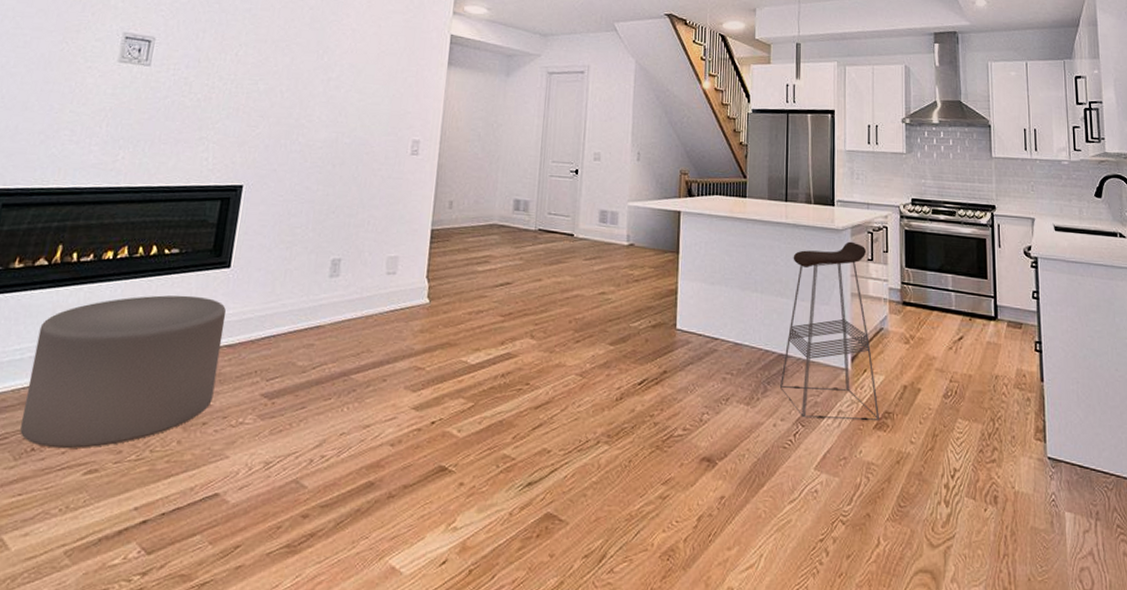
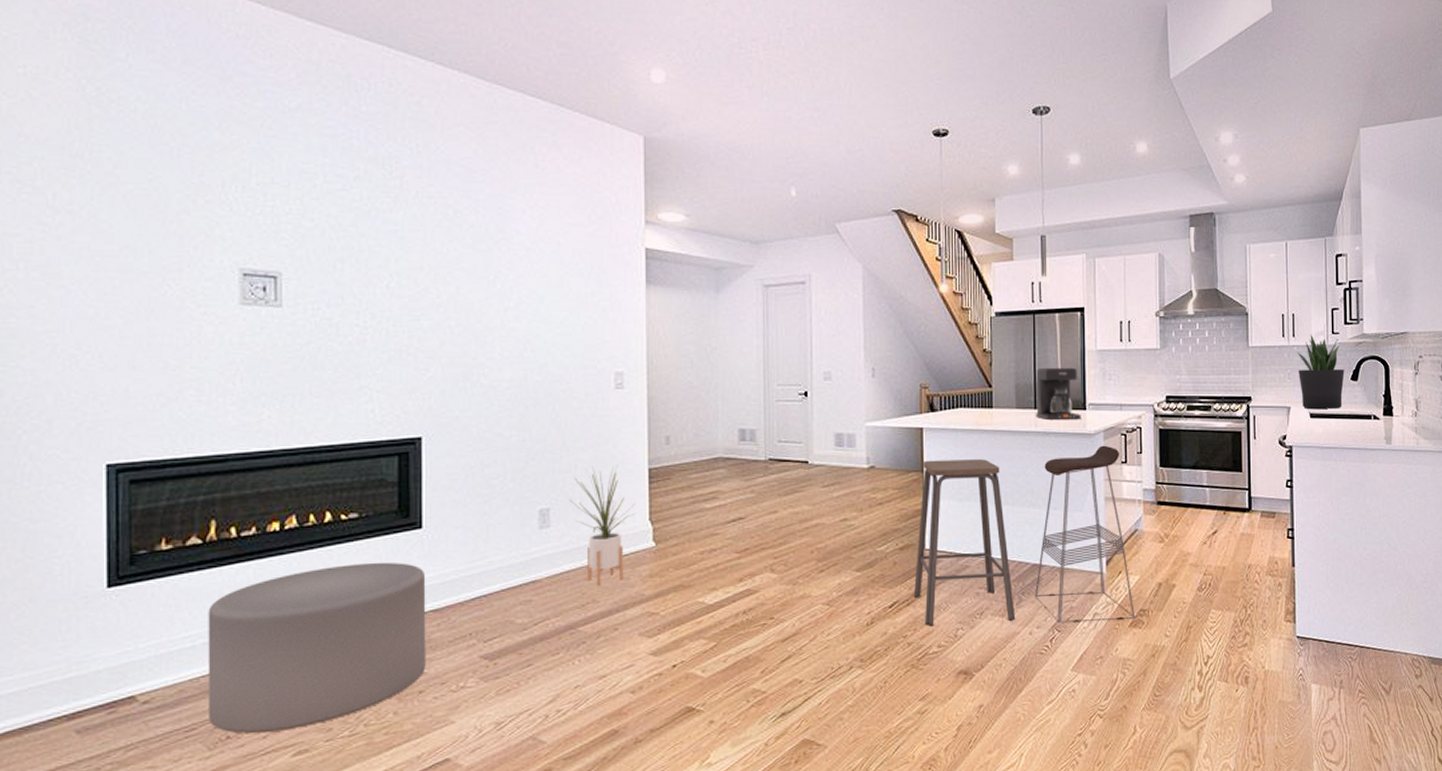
house plant: none [359,224,416,337] -> present [569,465,635,586]
bar stool: none [663,242,761,410] -> present [914,459,1016,626]
coffee maker: none [787,163,830,215] -> present [1036,367,1081,421]
planter: none [1040,149,1088,225] -> present [1297,334,1345,410]

